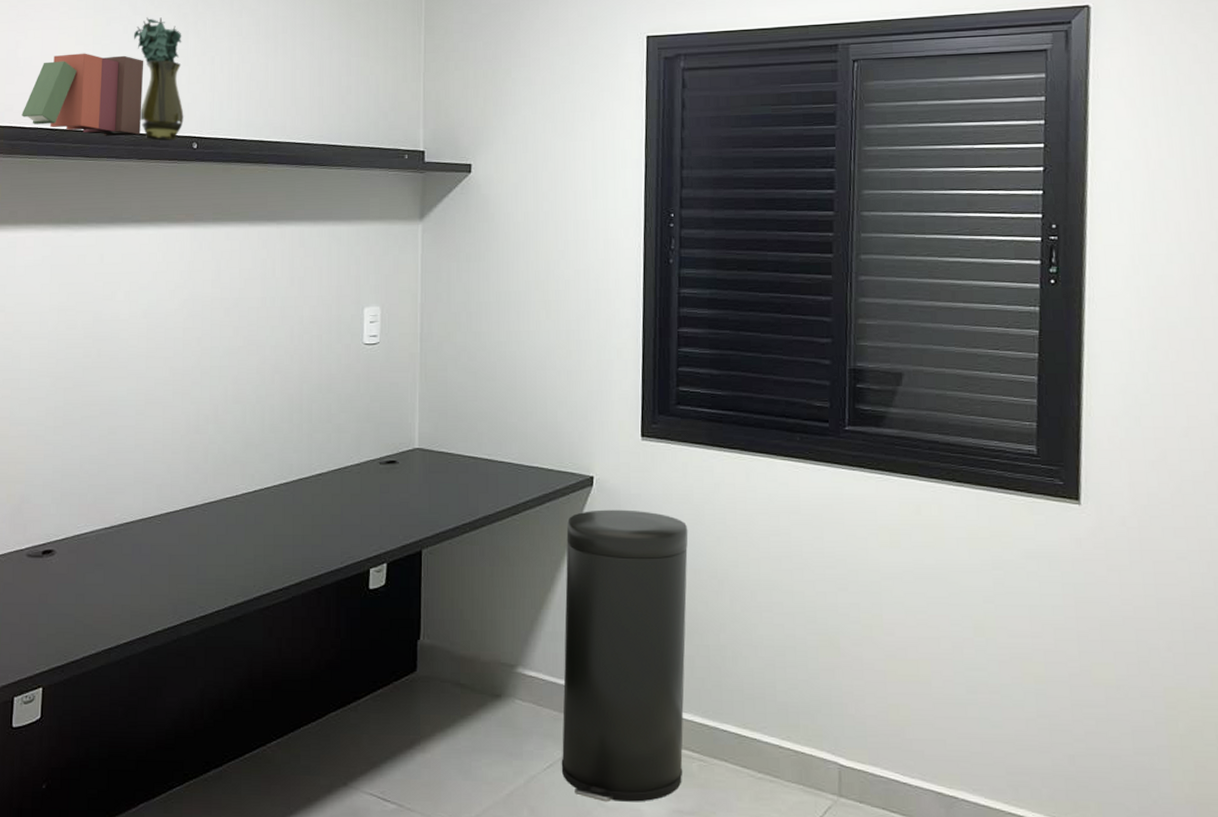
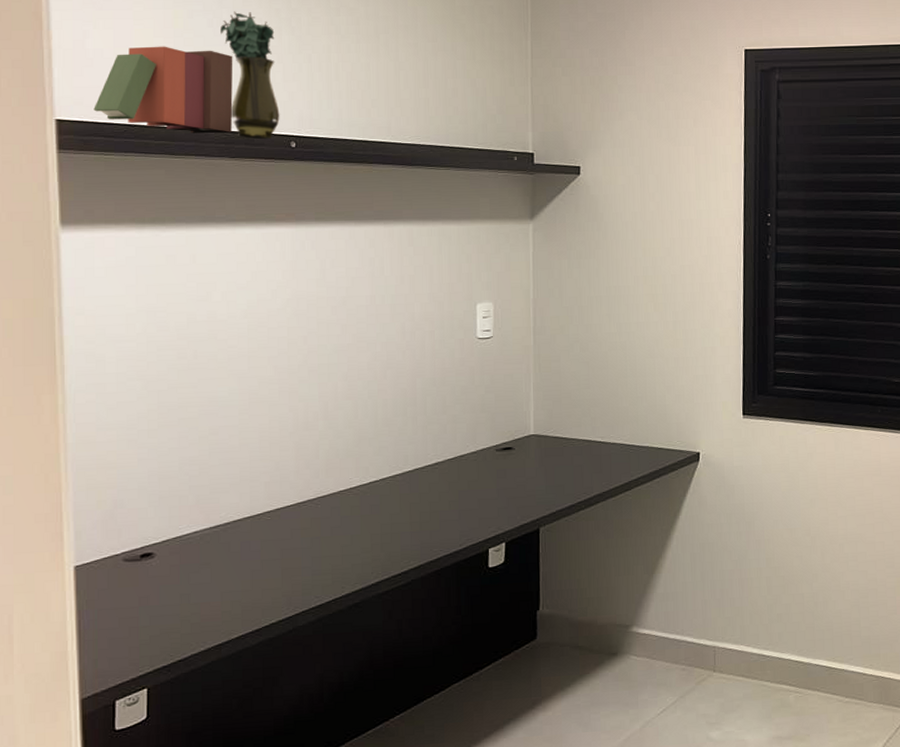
pedal bin: present [561,509,689,803] -> none [673,480,785,737]

